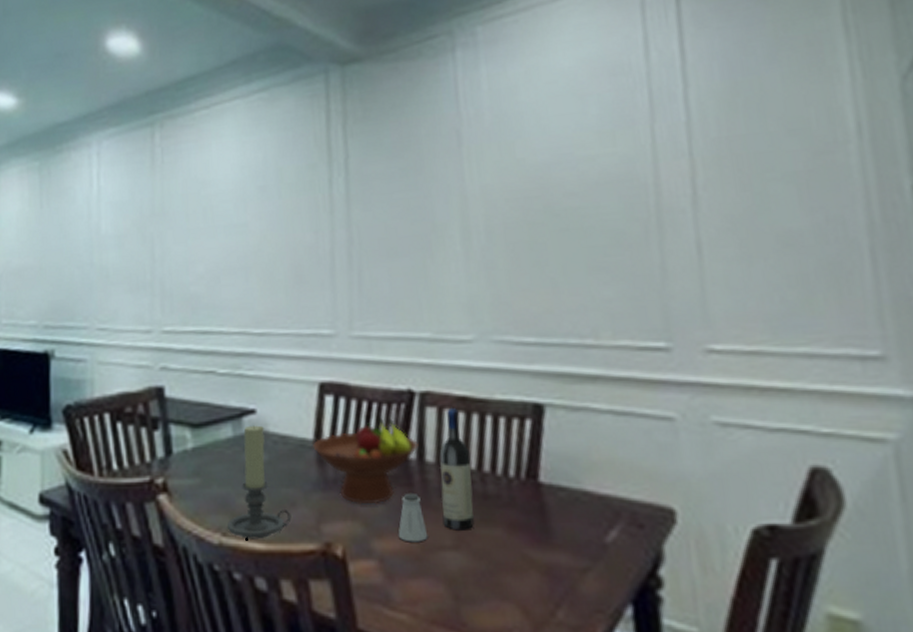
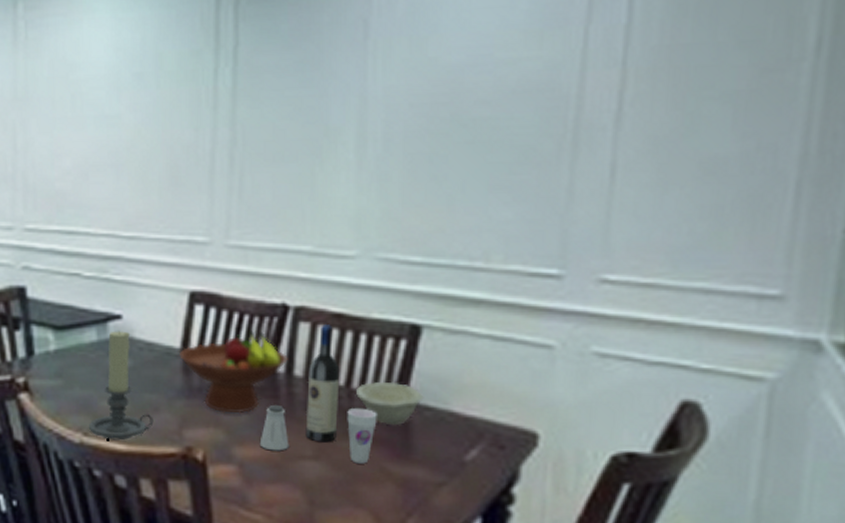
cup: none [482,491,513,552] -> present [347,407,377,464]
bowl: none [488,462,556,509] -> present [356,381,424,426]

